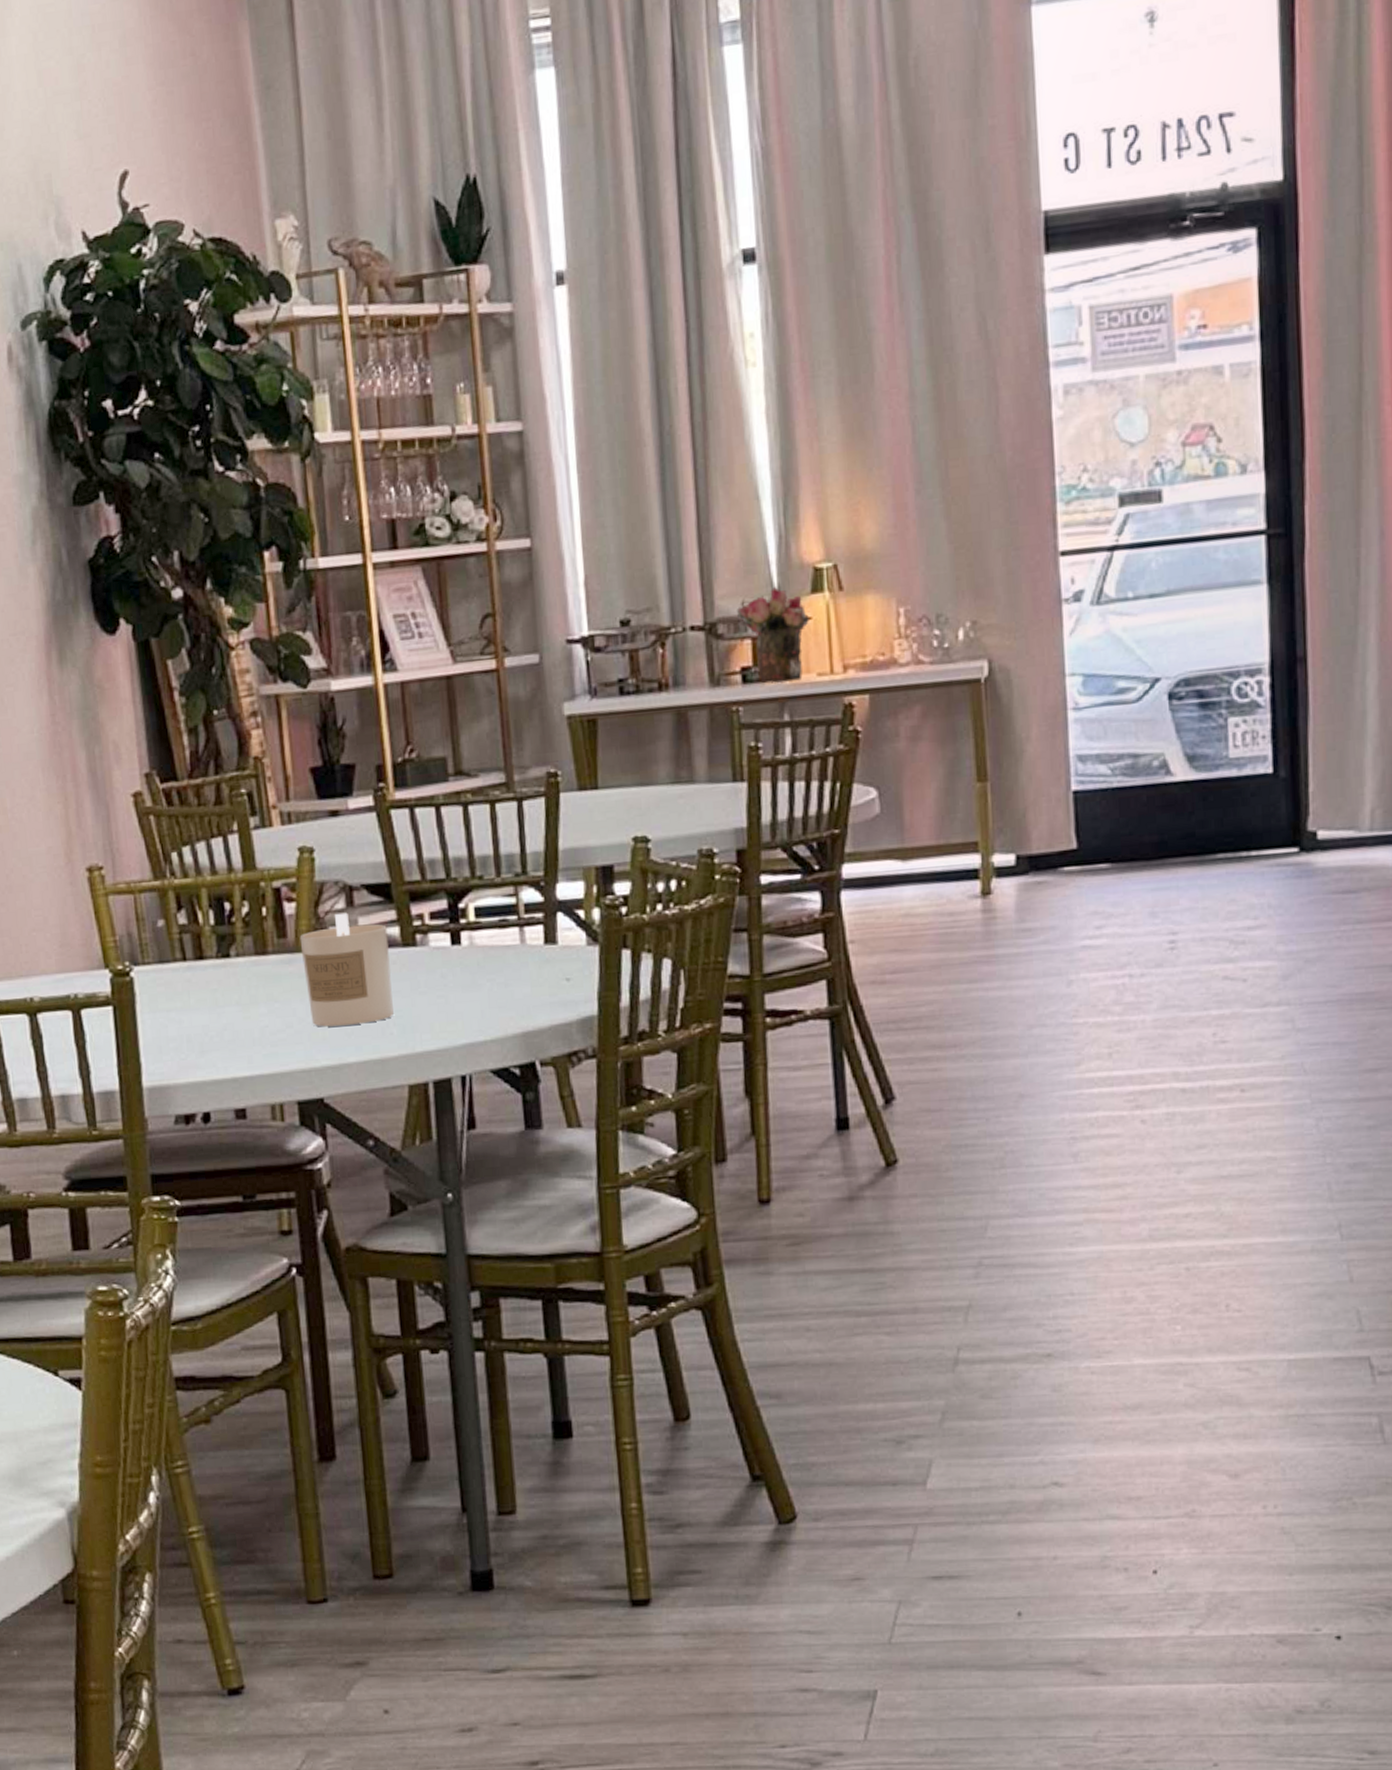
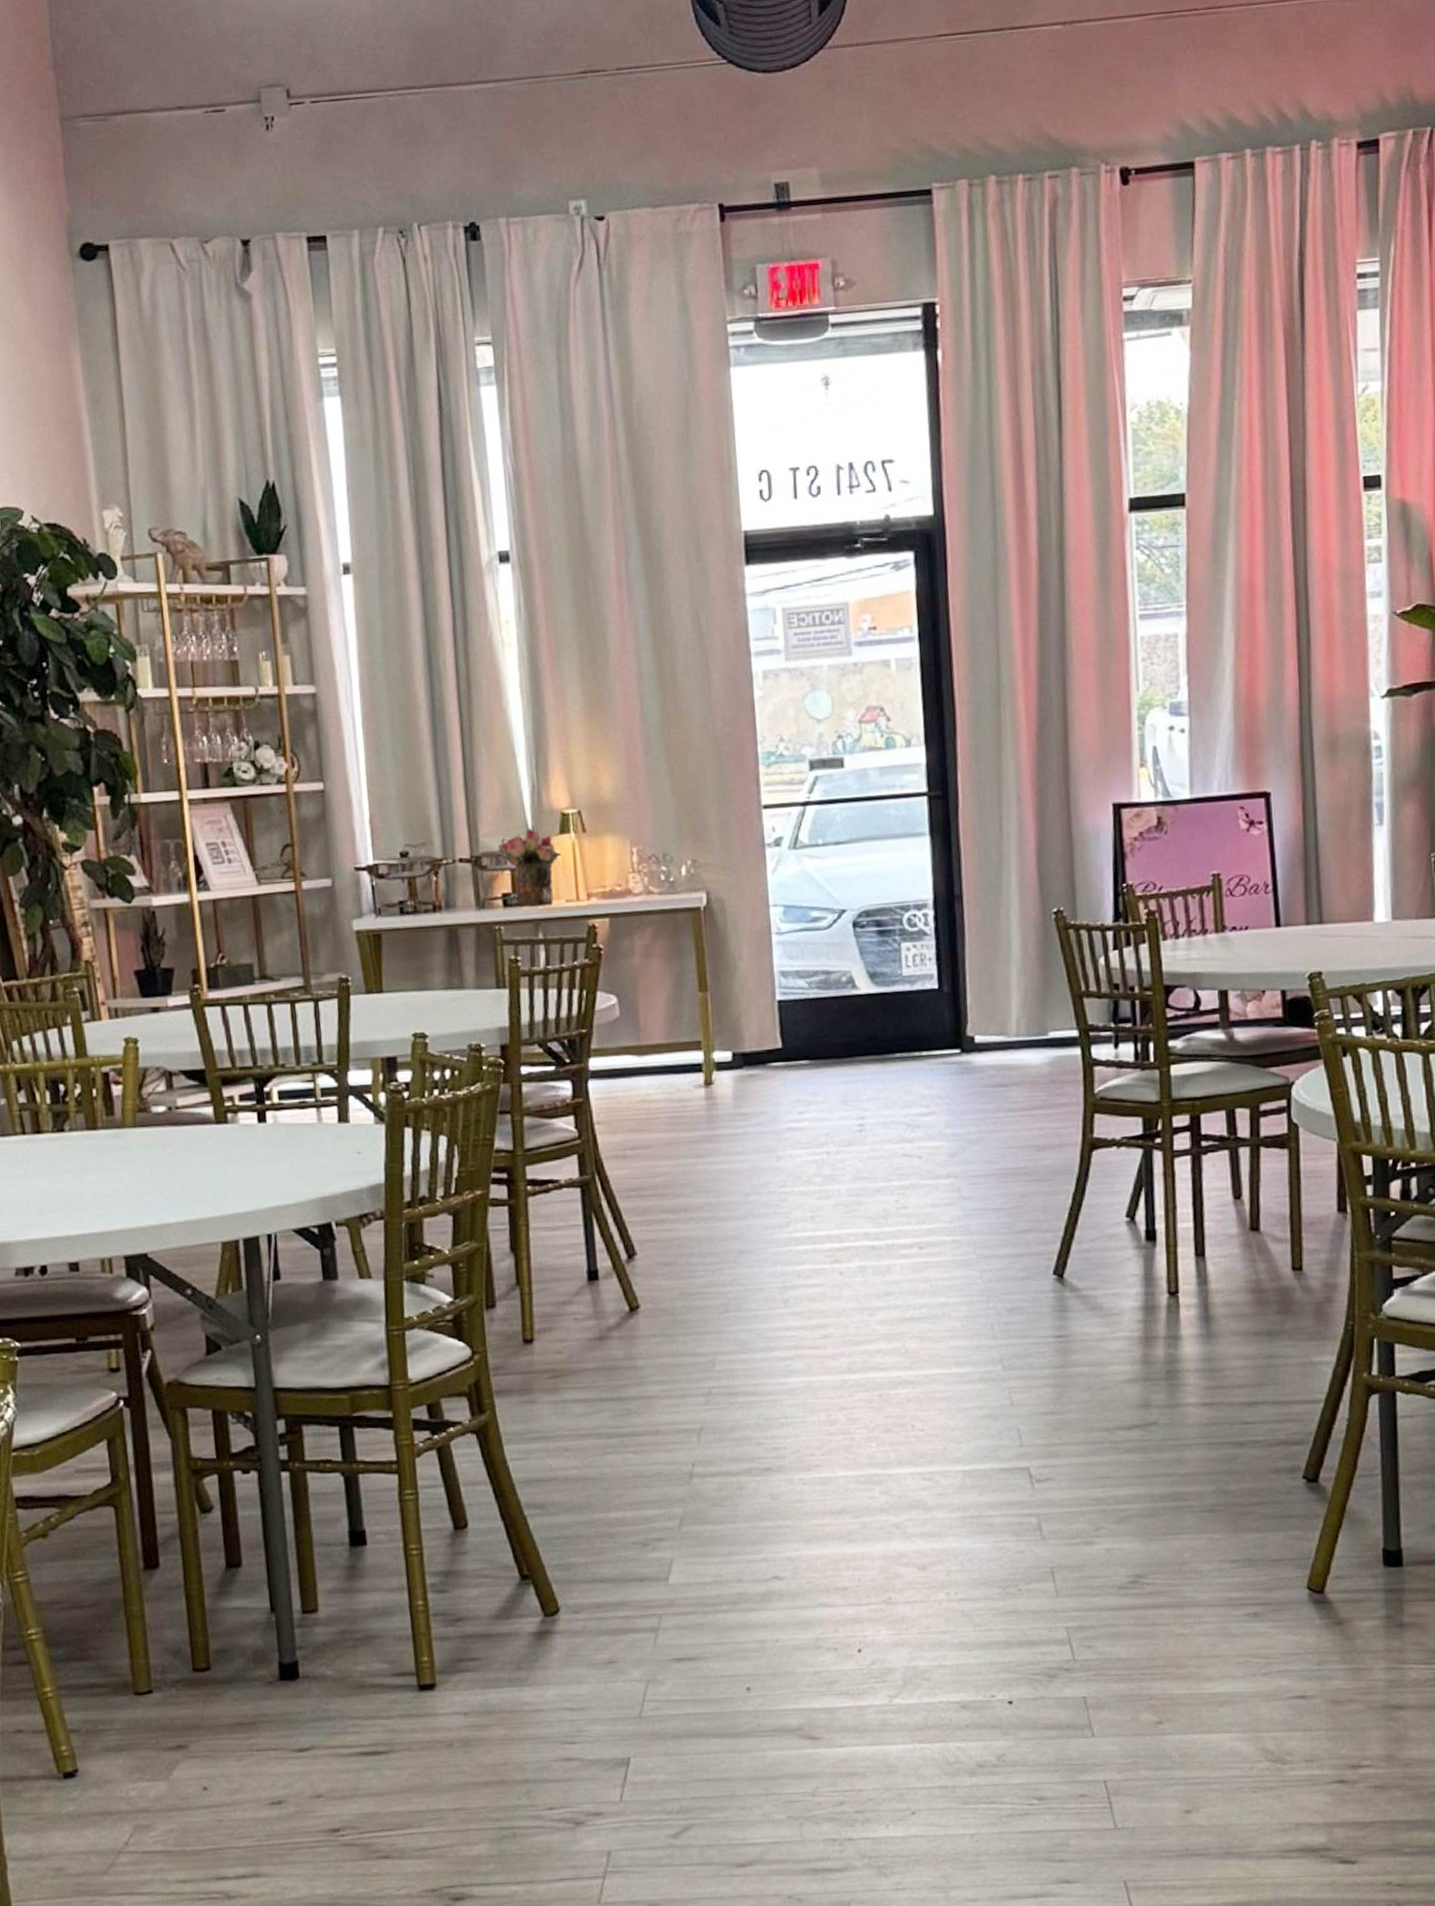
candle: present [299,912,394,1027] -> none [125,1094,208,1192]

